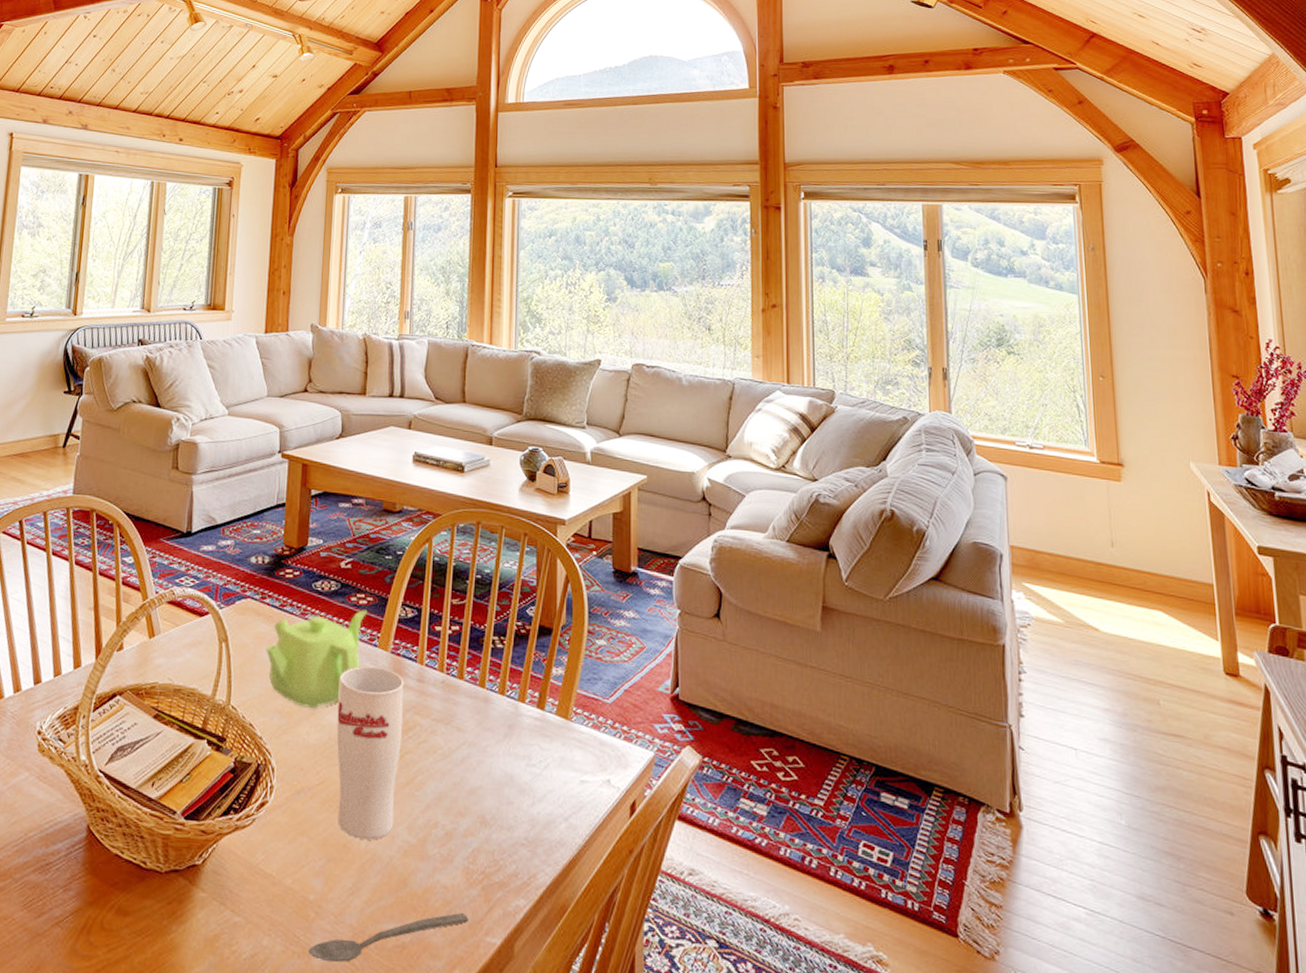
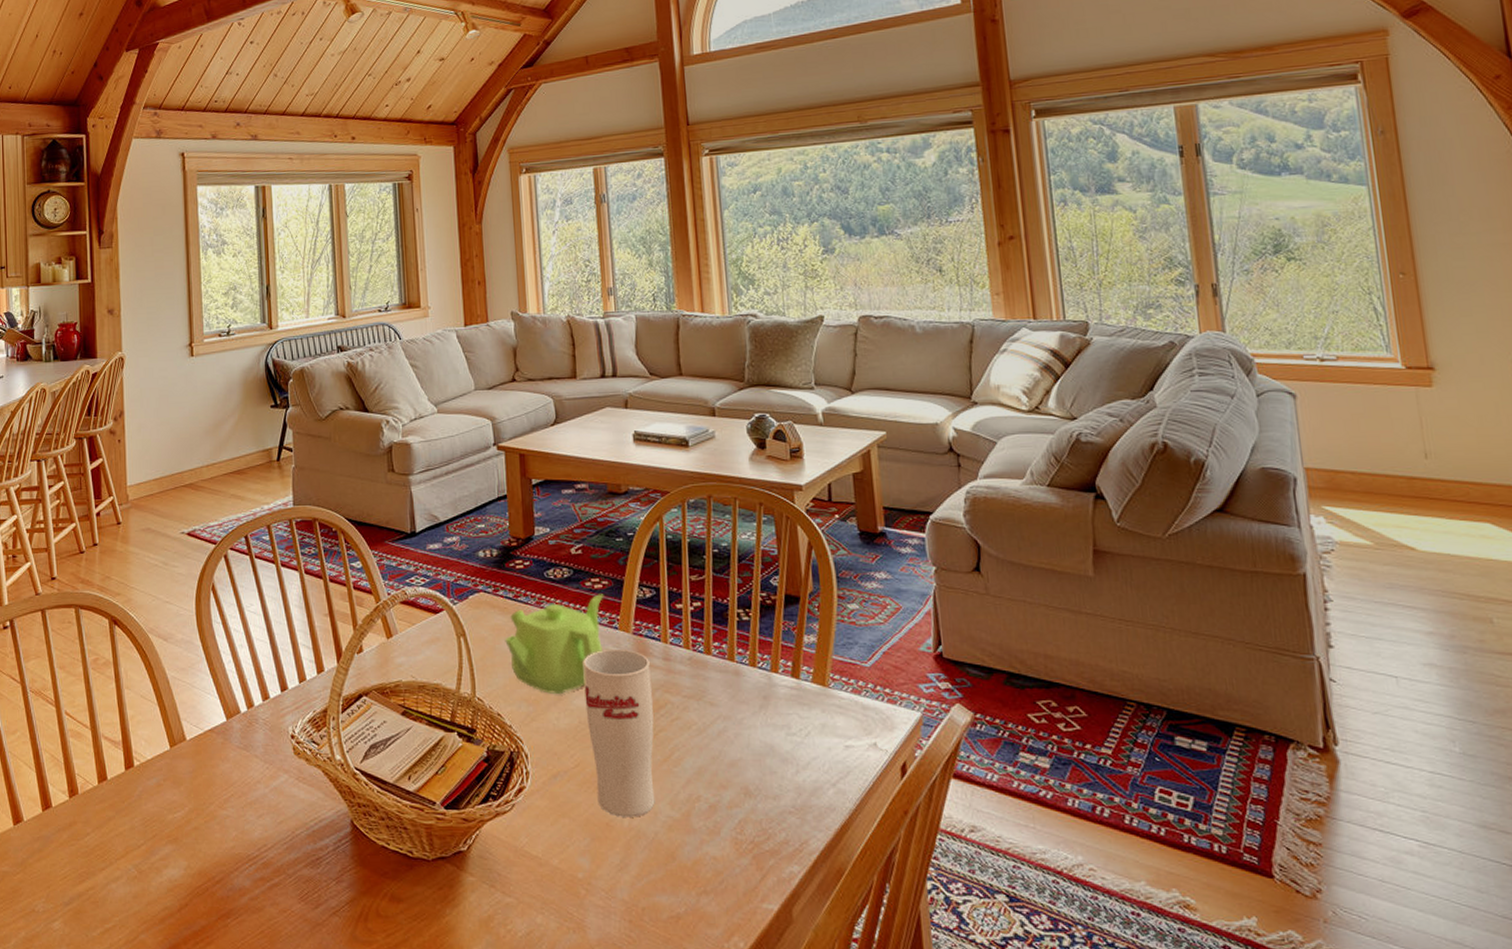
spoon: present [309,912,468,963] -> none [583,881,742,936]

